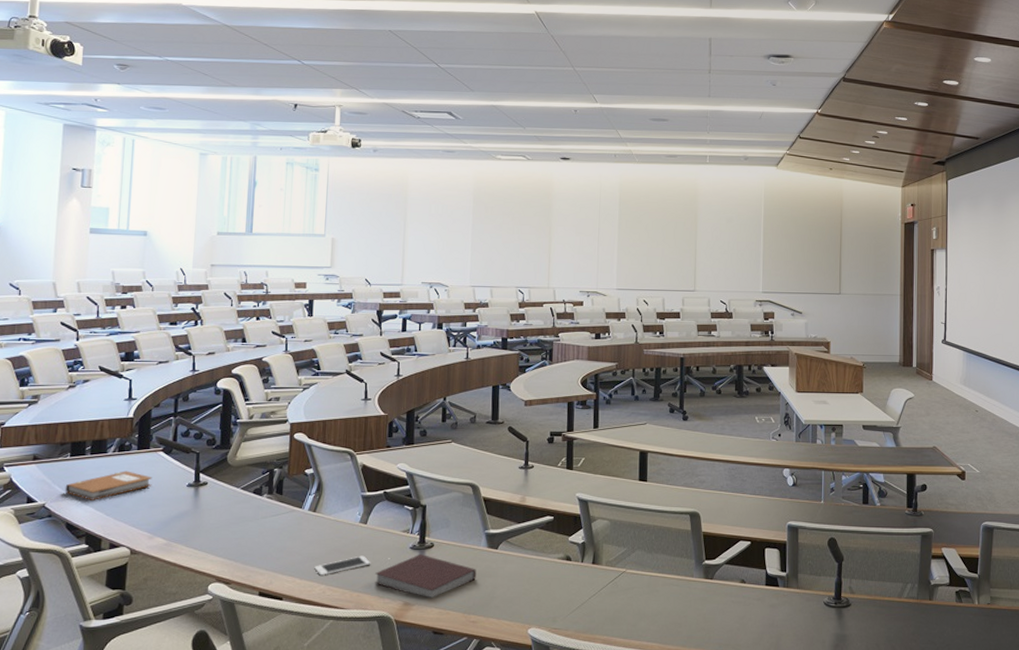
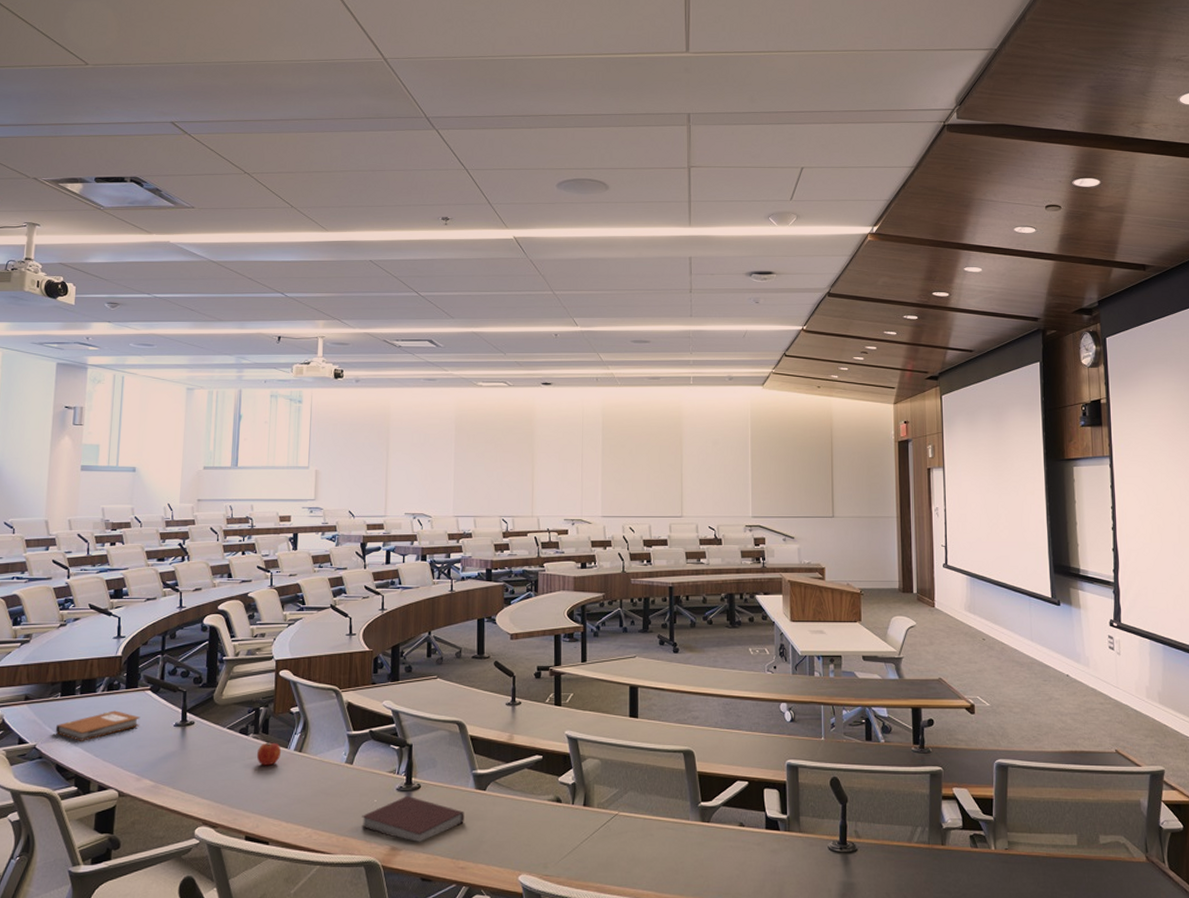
fruit: none [270,502,296,525] -> present [256,742,282,766]
cell phone: present [314,555,371,576] -> none [300,797,358,819]

